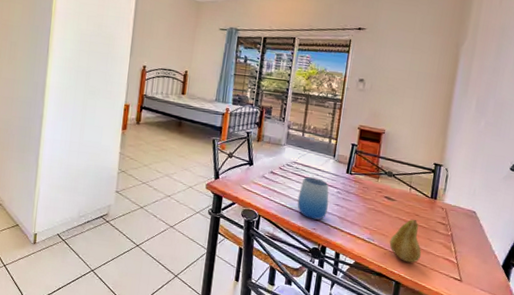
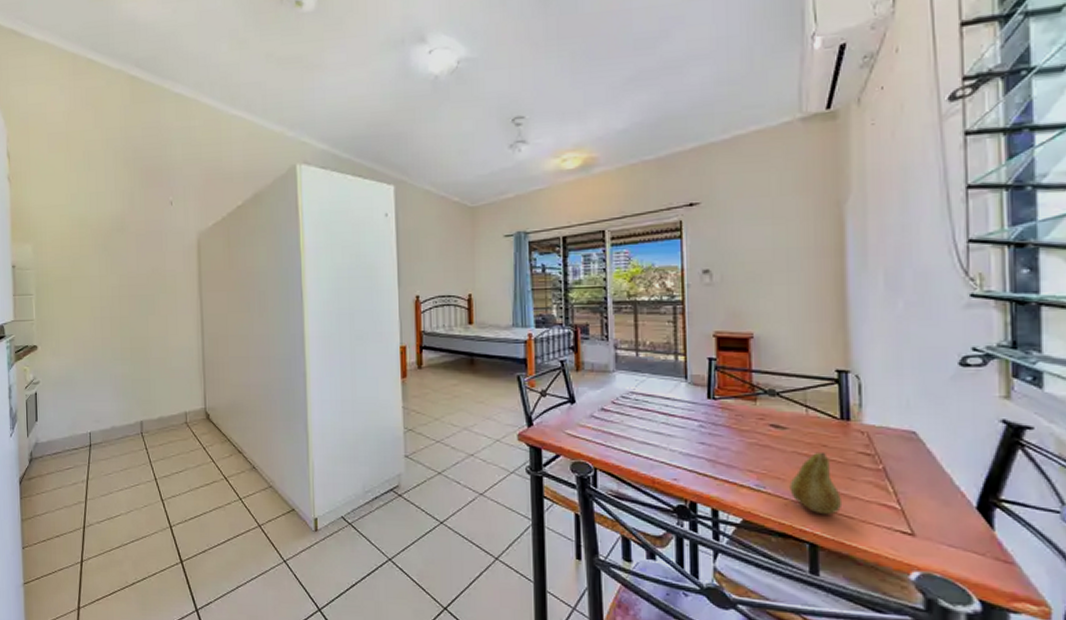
cup: present [297,177,329,220] -> none [644,410,689,467]

